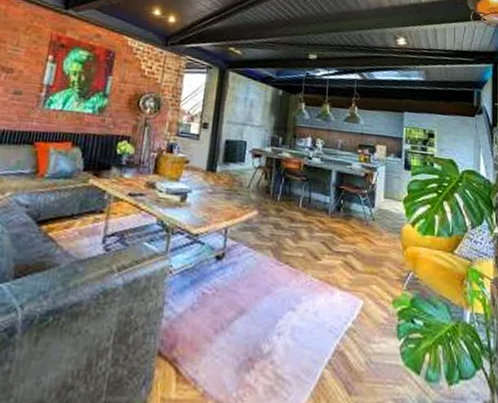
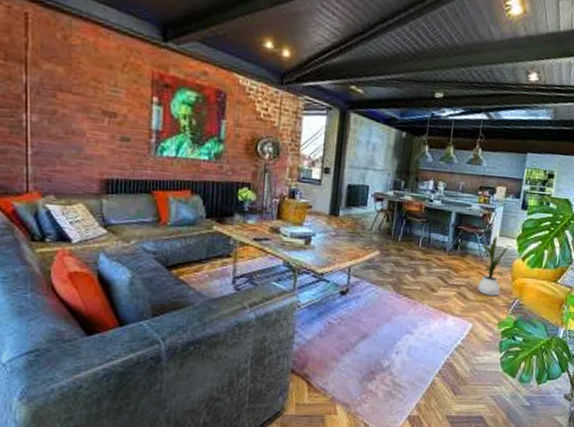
house plant: none [365,198,397,267] -> present [477,236,511,296]

